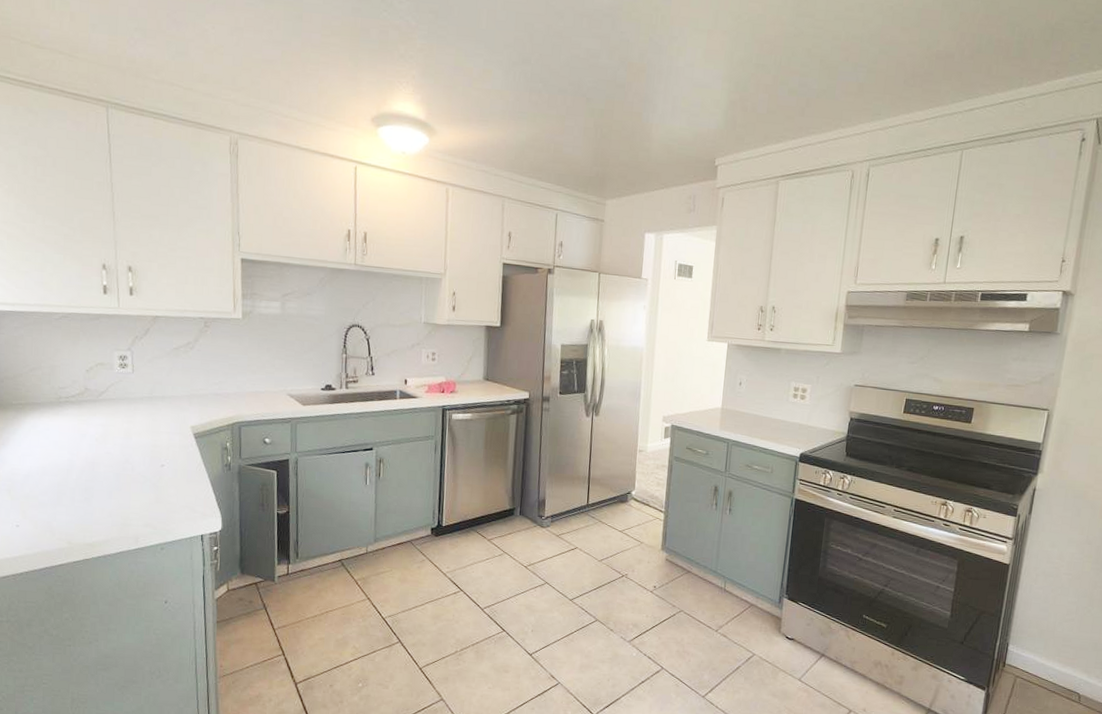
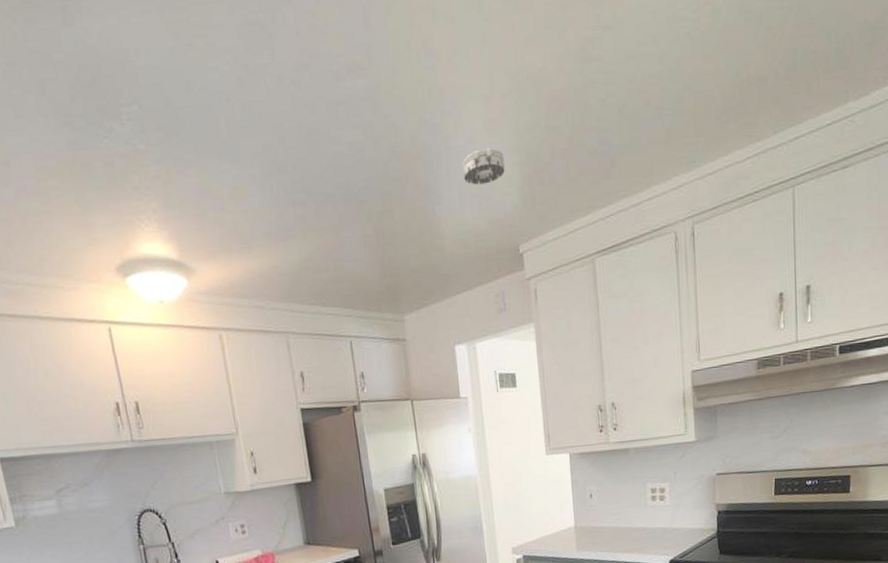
smoke detector: none [678,72,716,103] -> present [461,147,505,185]

